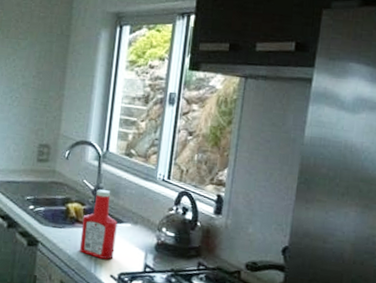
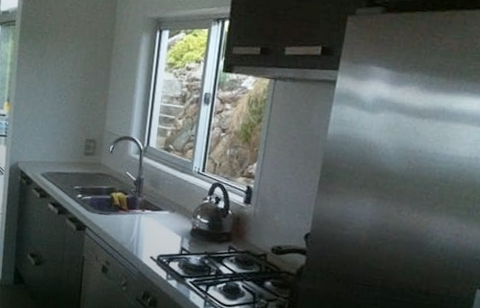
ketchup bottle: present [79,189,118,260] -> none [122,180,157,243]

